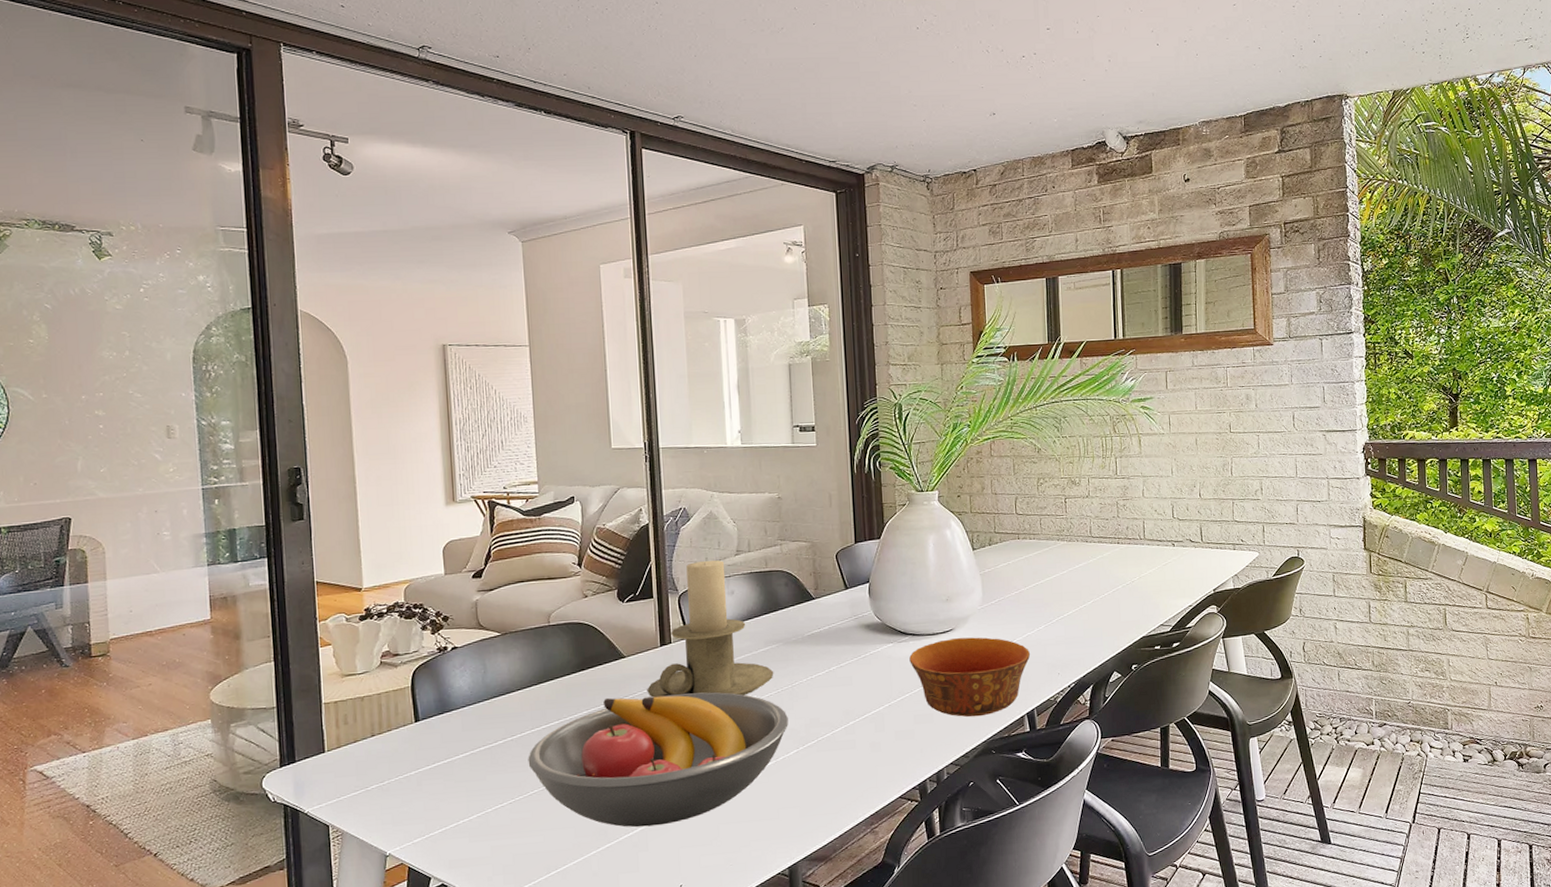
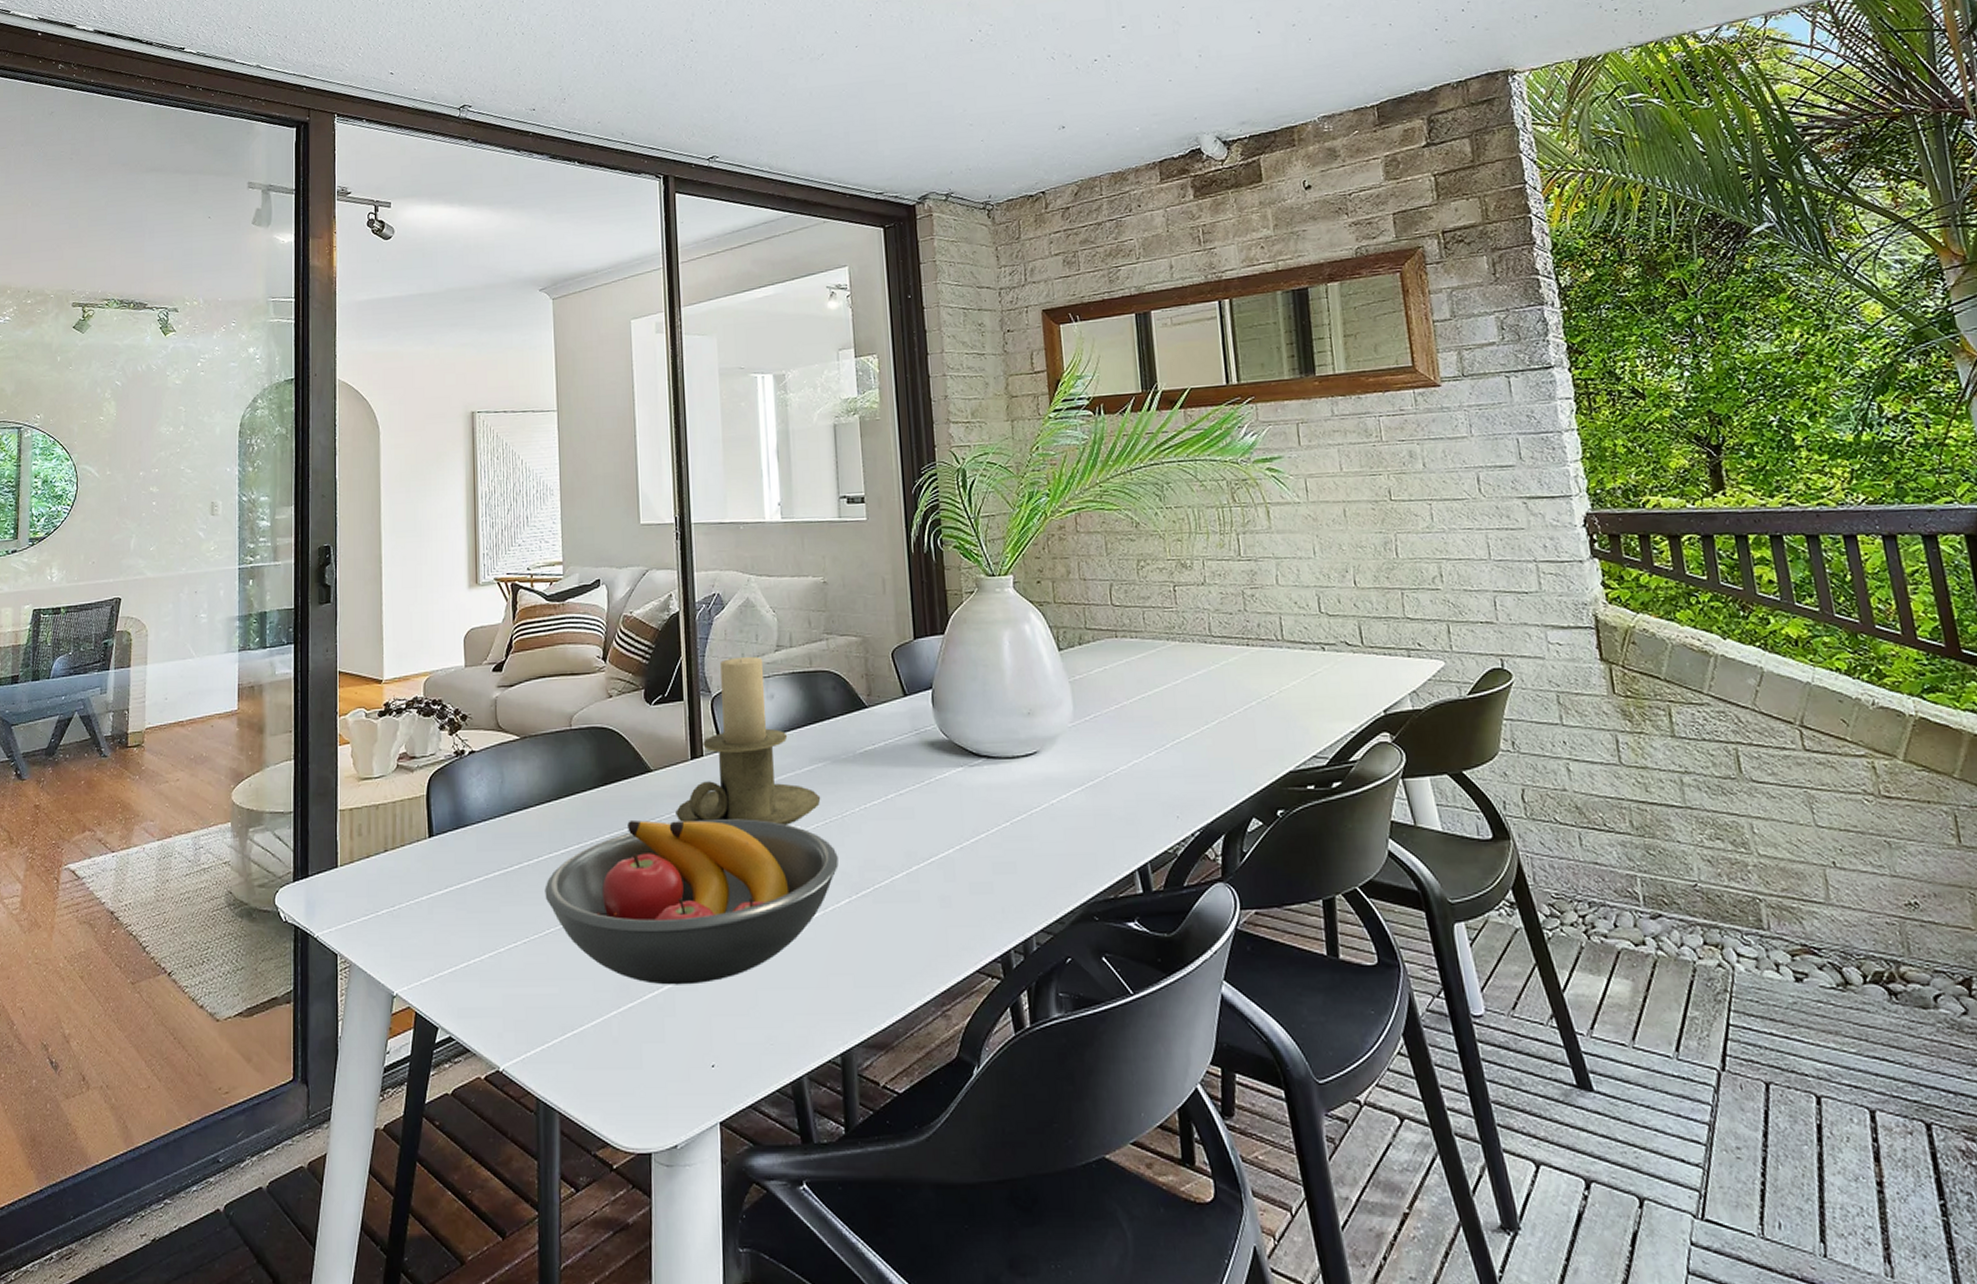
bowl: present [909,637,1031,717] -> none [984,762,1139,870]

